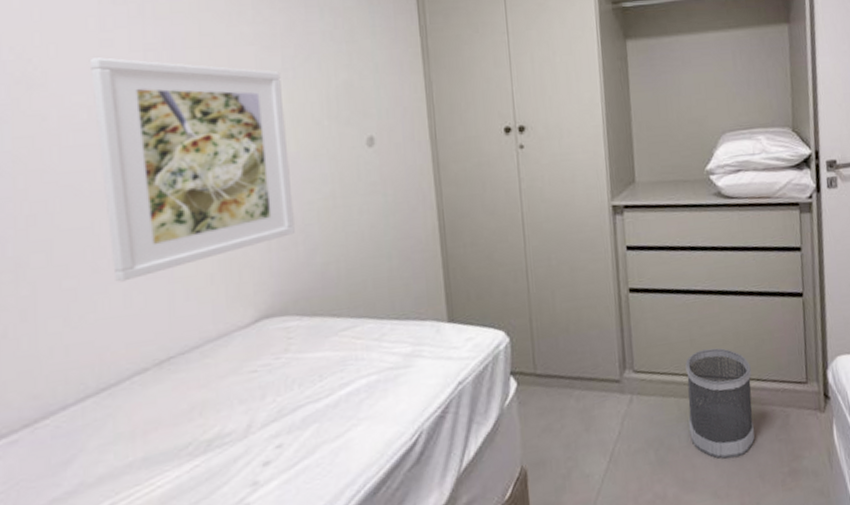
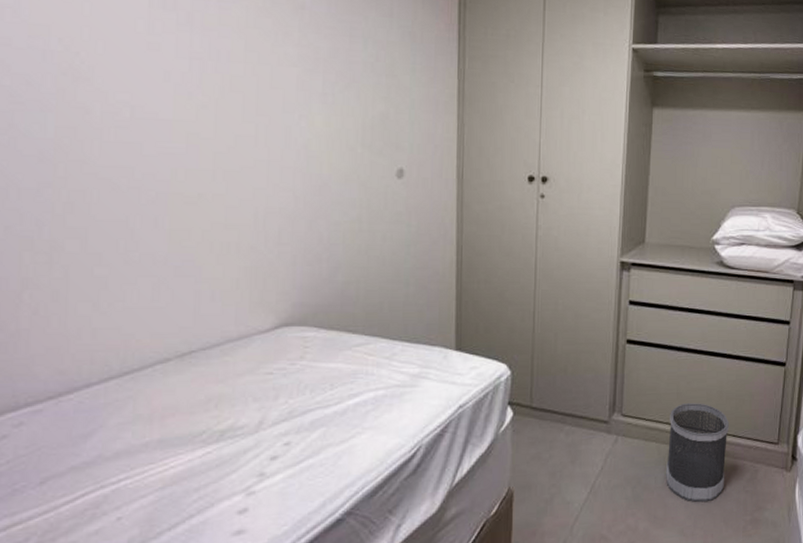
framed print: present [91,57,295,282] -> none [136,59,321,276]

